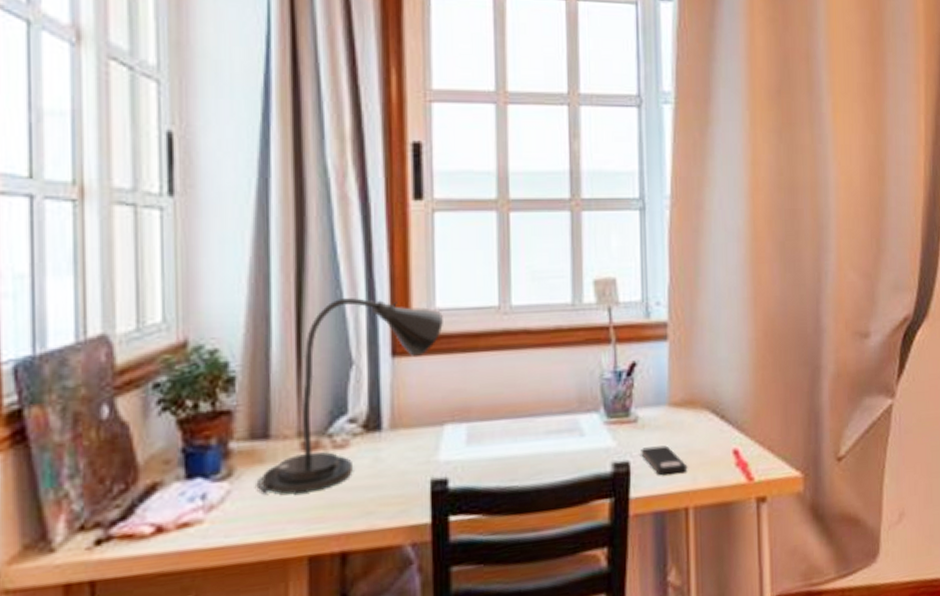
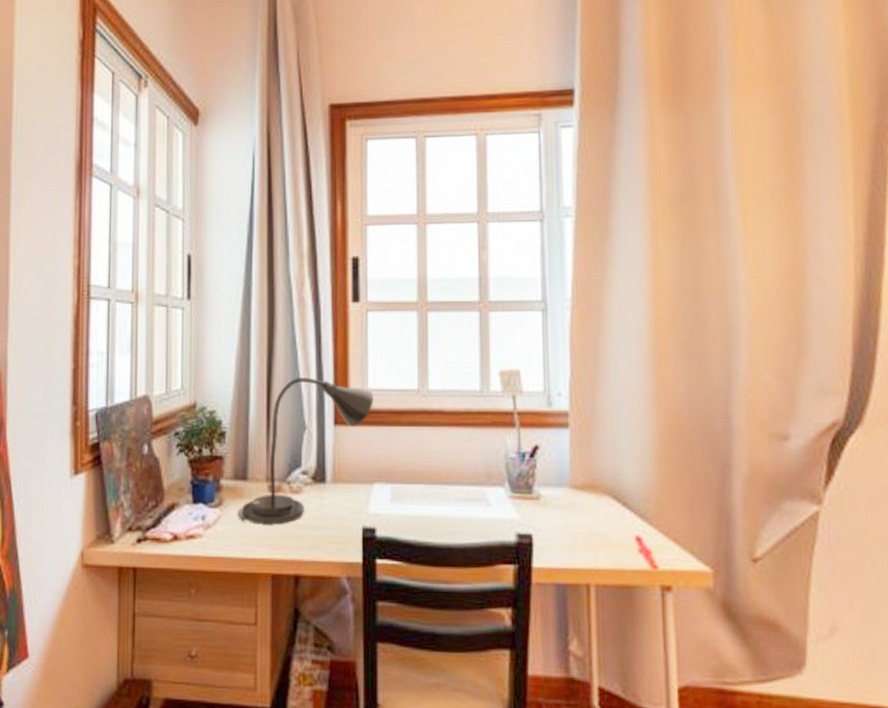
phone: present [641,445,688,476] -> none [543,523,589,552]

